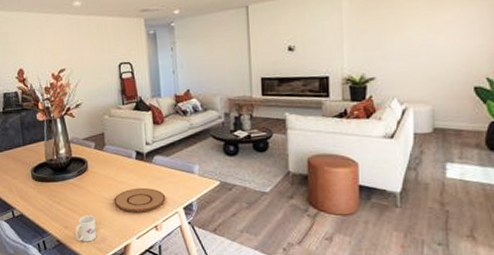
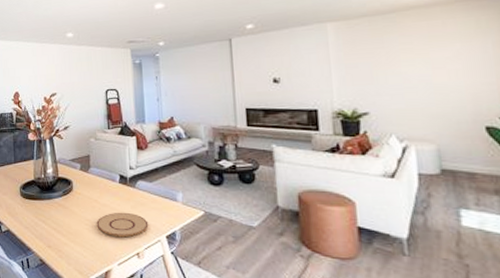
mug: present [75,215,97,242] -> none [57,236,79,264]

